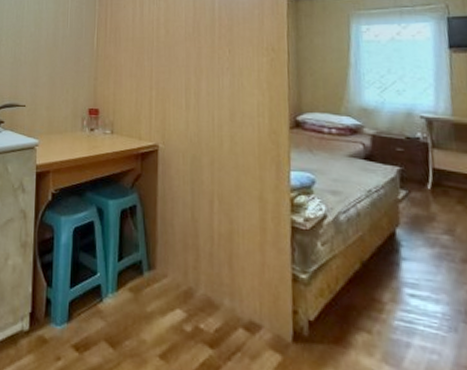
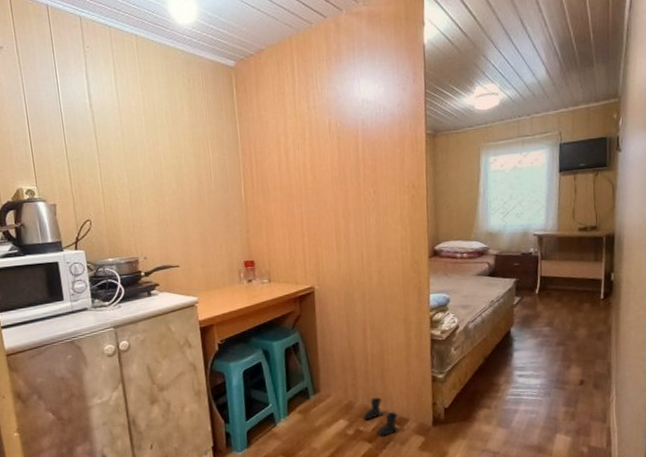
boots: none [204,288,249,344] -> present [363,397,400,437]

